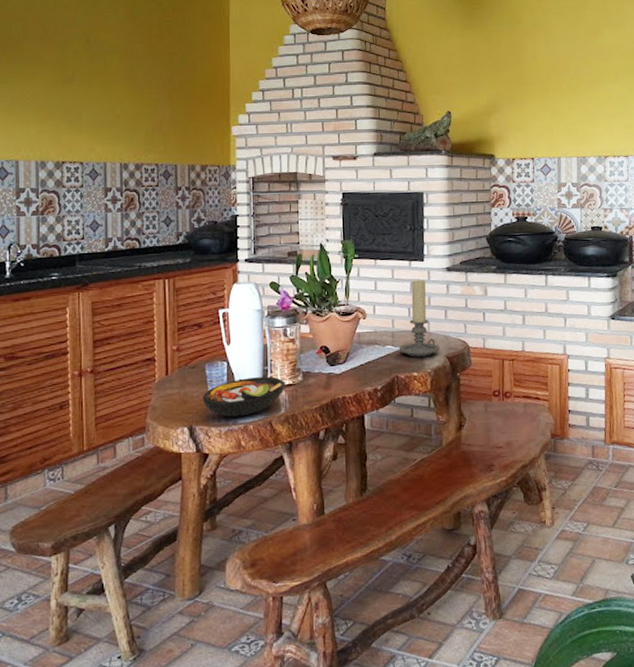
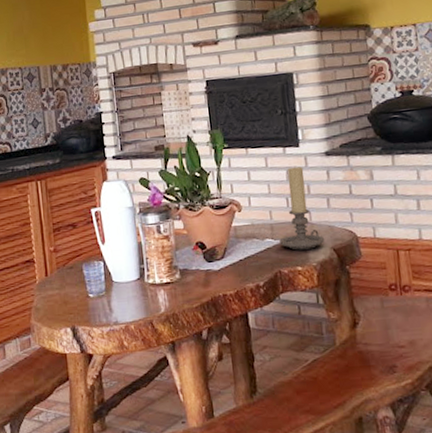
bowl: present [202,376,286,417] -> none [81,275,164,317]

